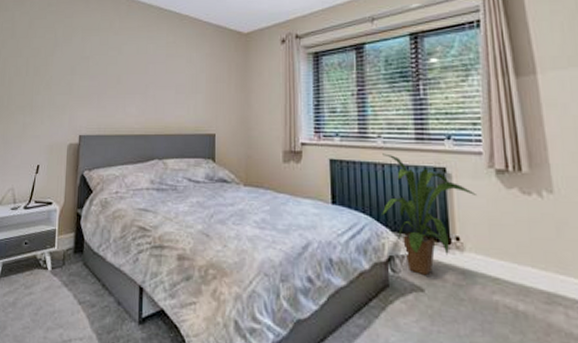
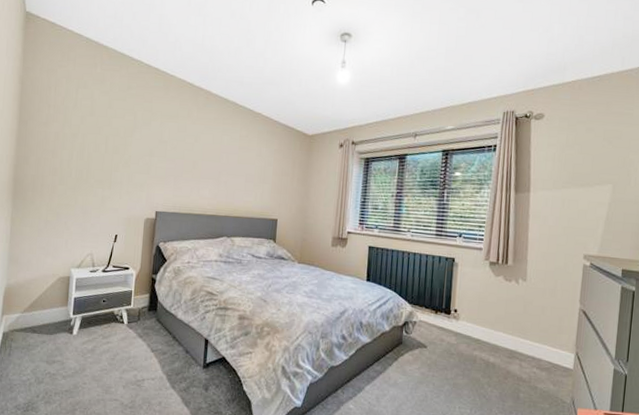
house plant: present [382,153,476,276] -> none [403,244,473,337]

